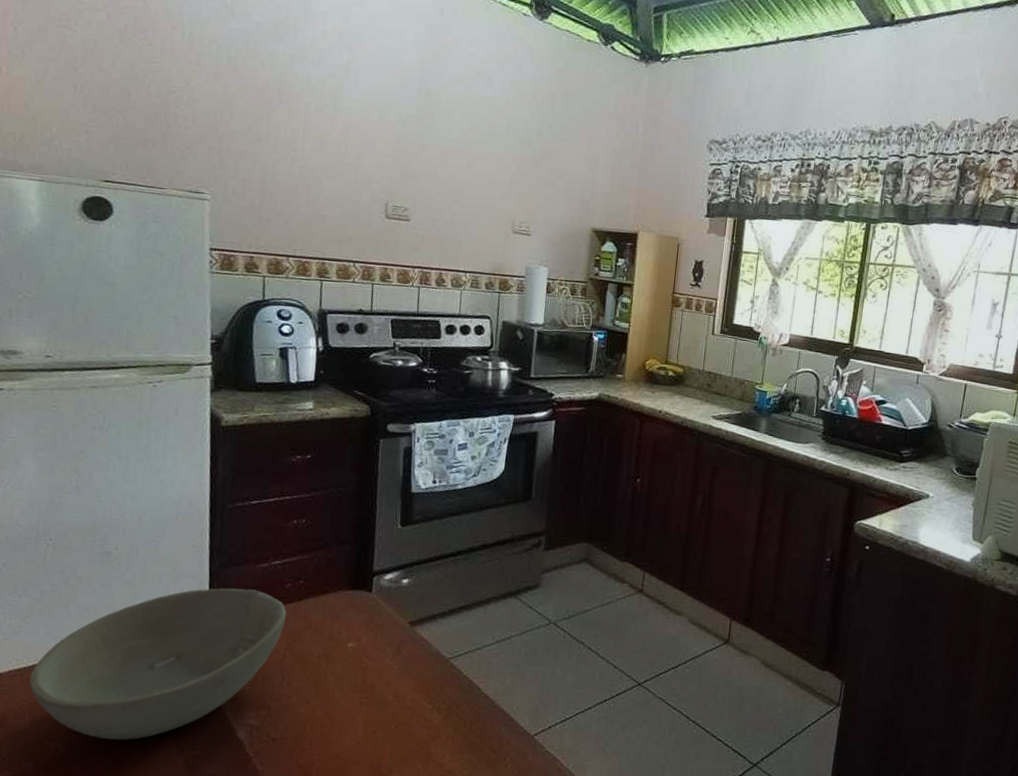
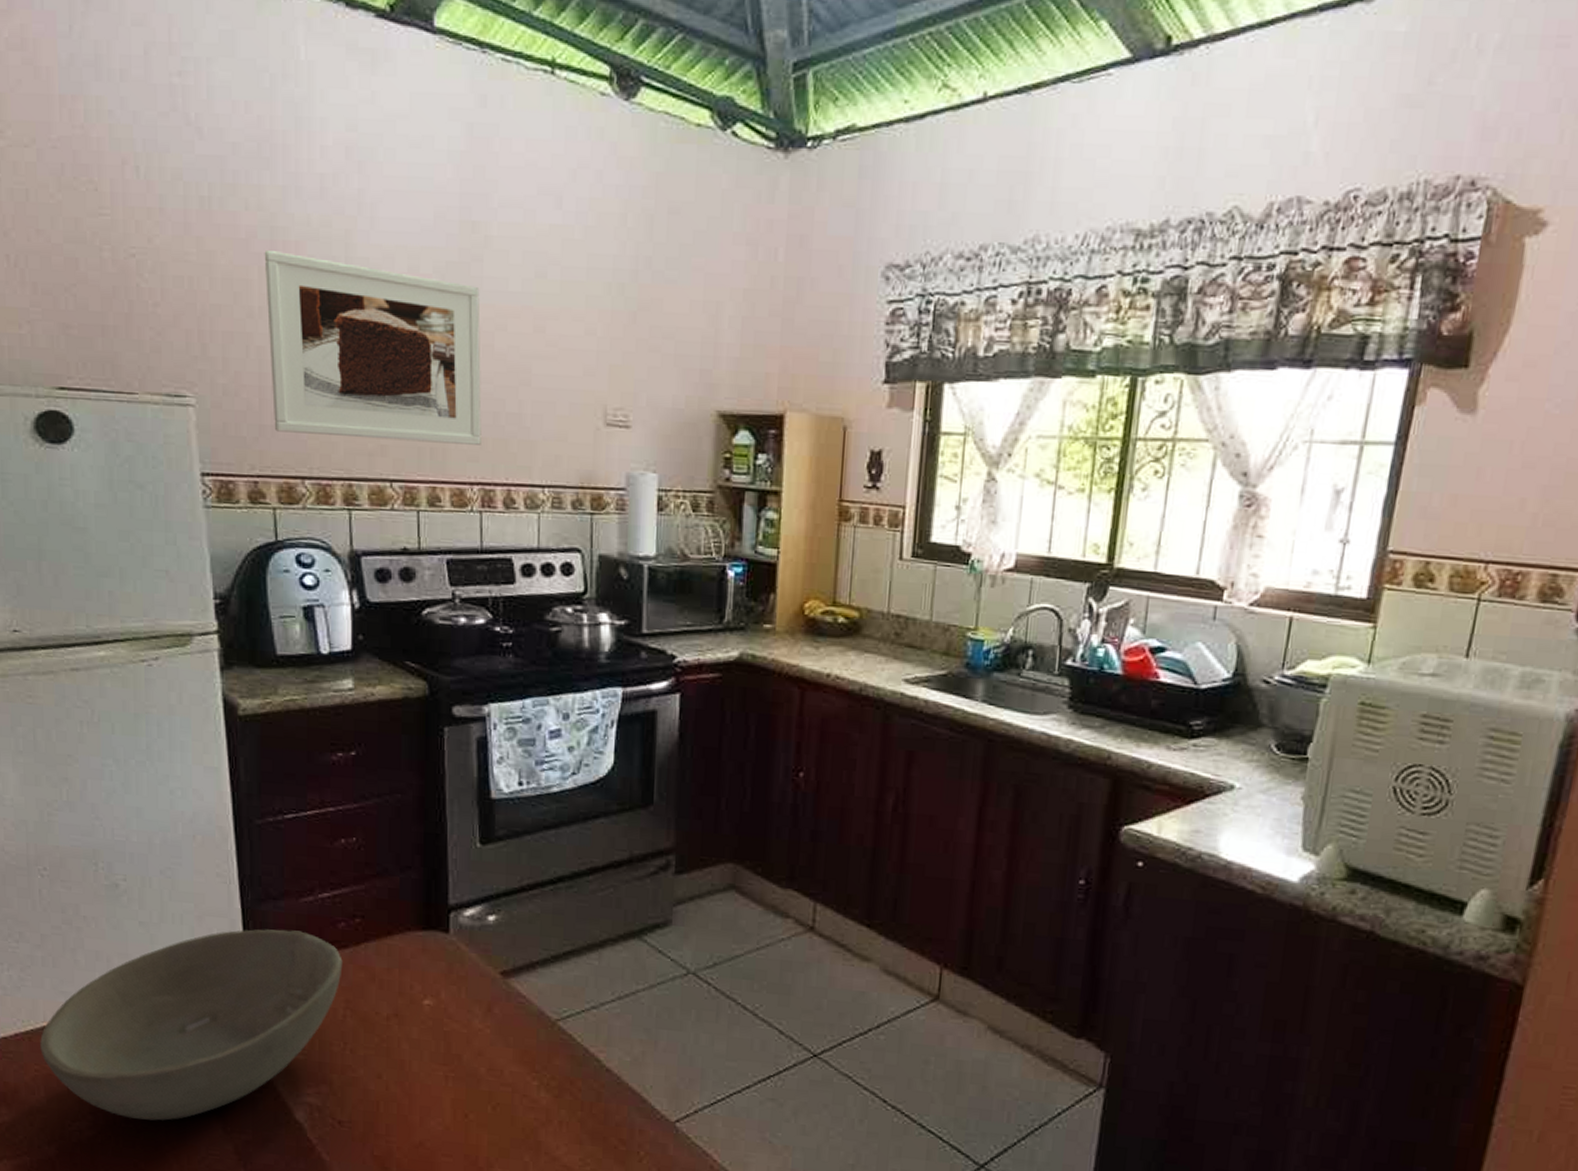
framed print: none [269,97,430,241] -> present [264,251,482,445]

